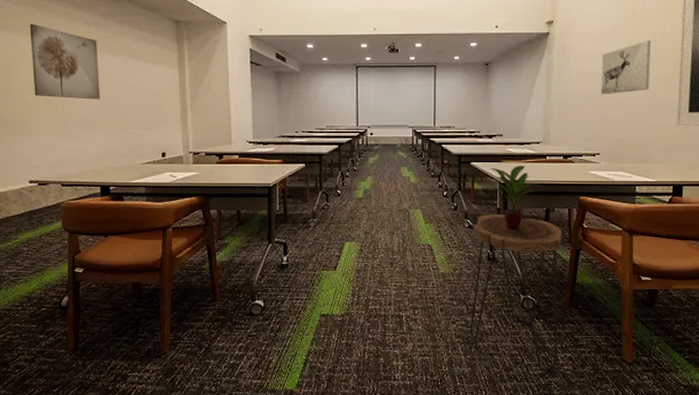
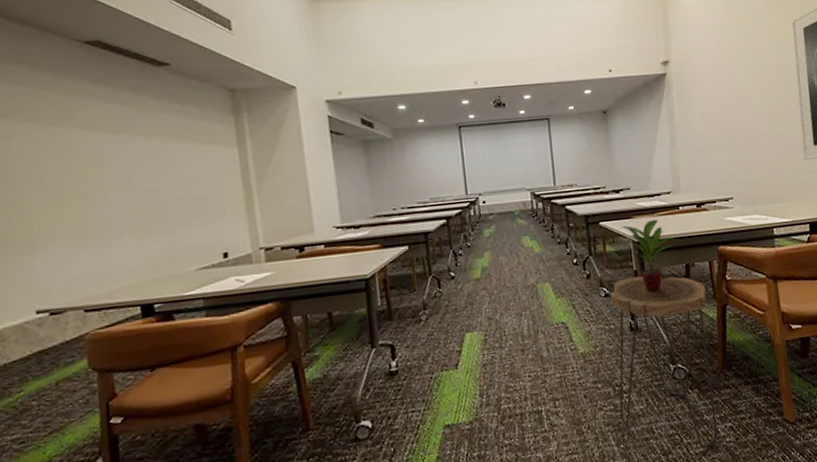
wall art: present [29,23,100,100] -> none [26,105,133,199]
wall art: present [601,40,652,95] -> none [722,74,773,135]

